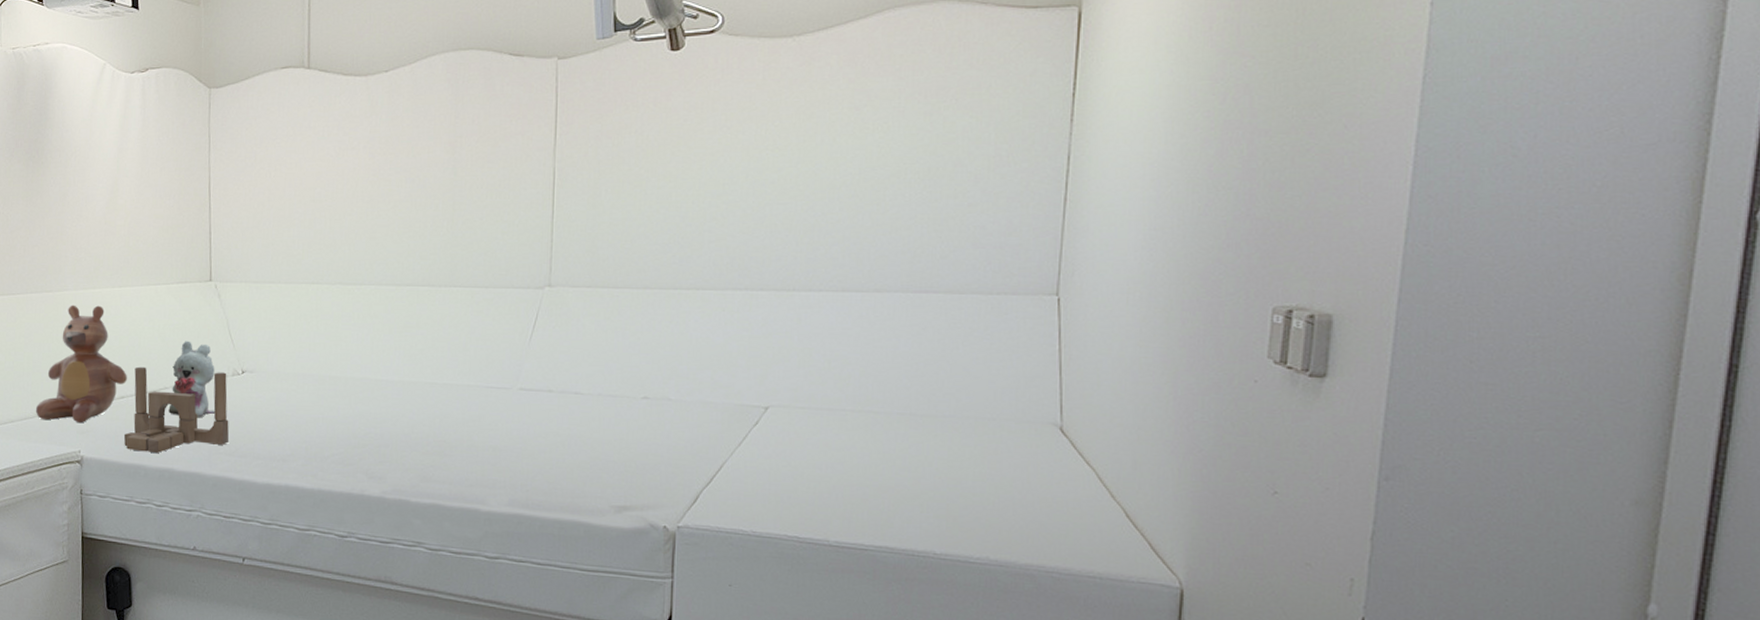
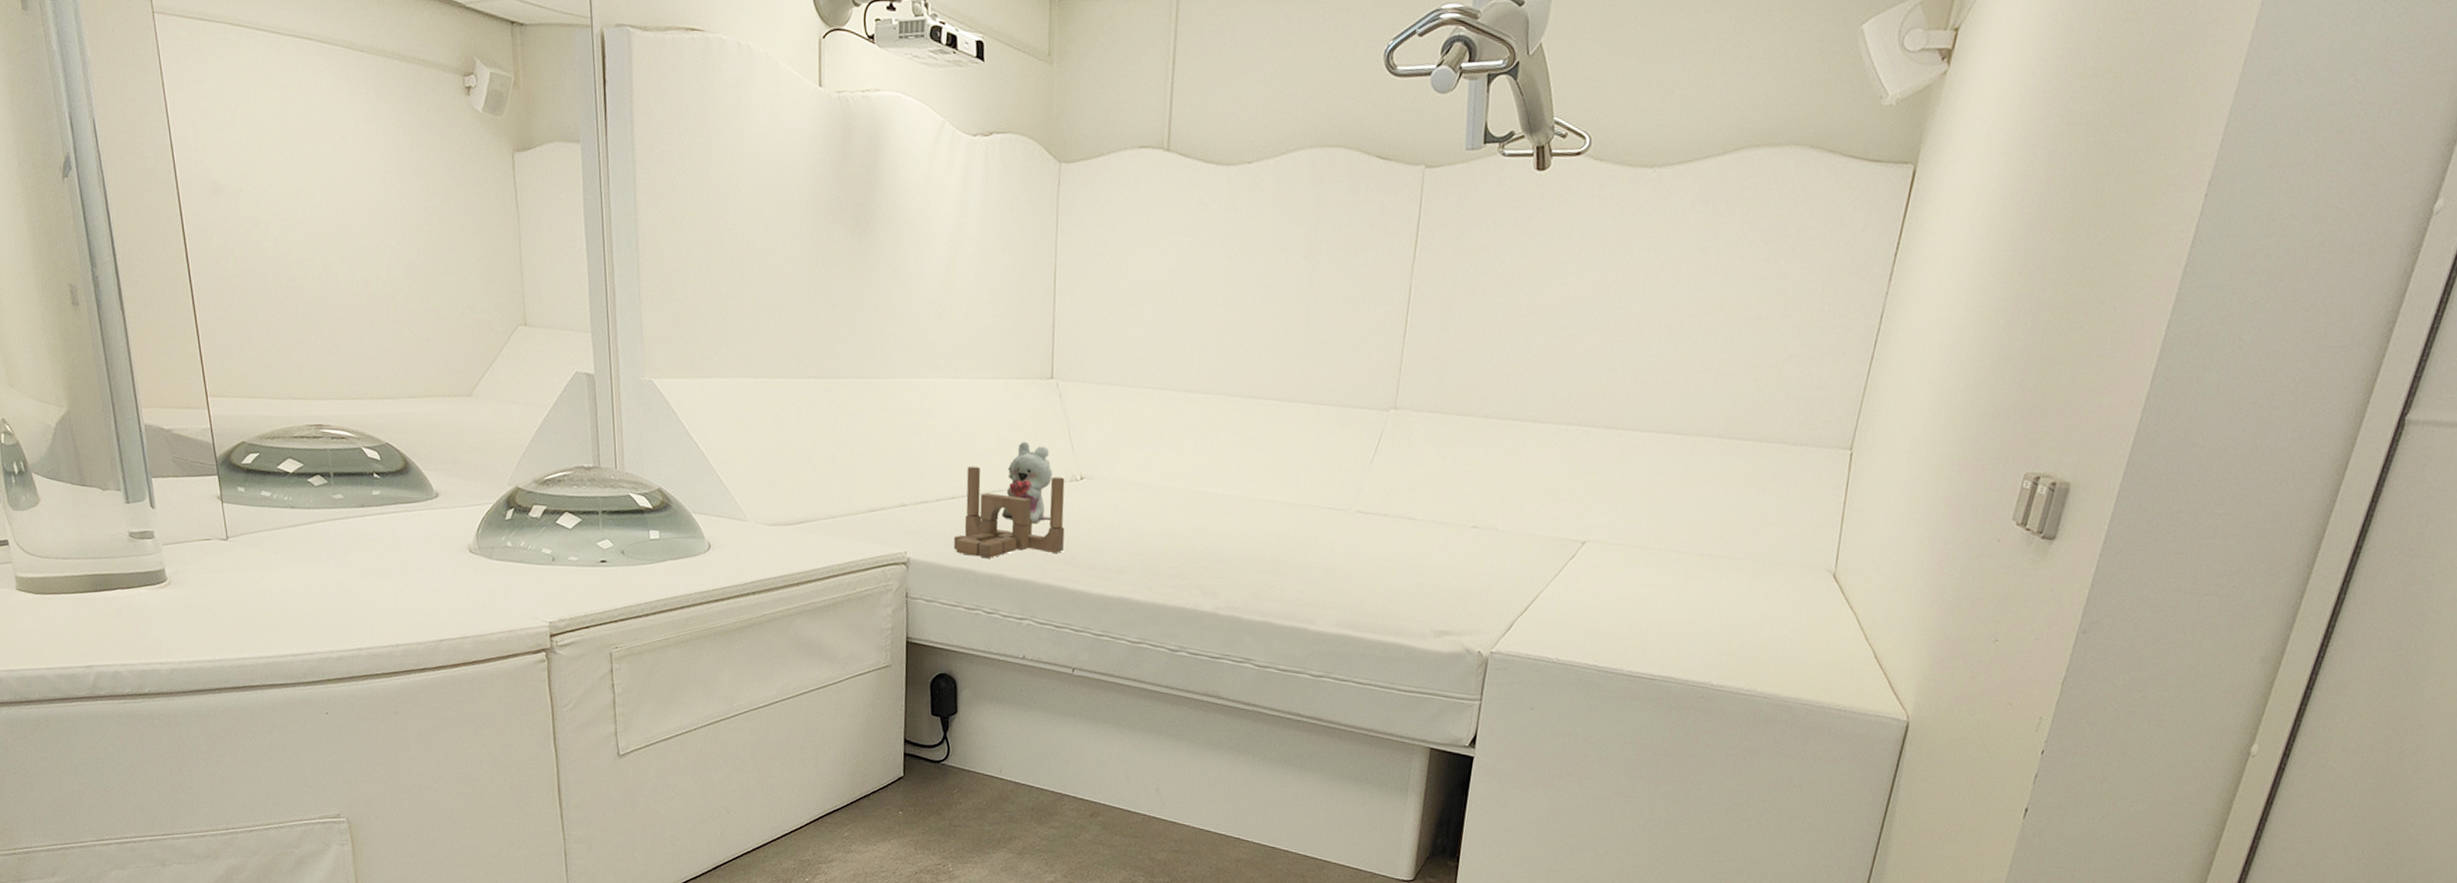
teddy bear: present [35,305,127,423] -> none [858,394,959,523]

